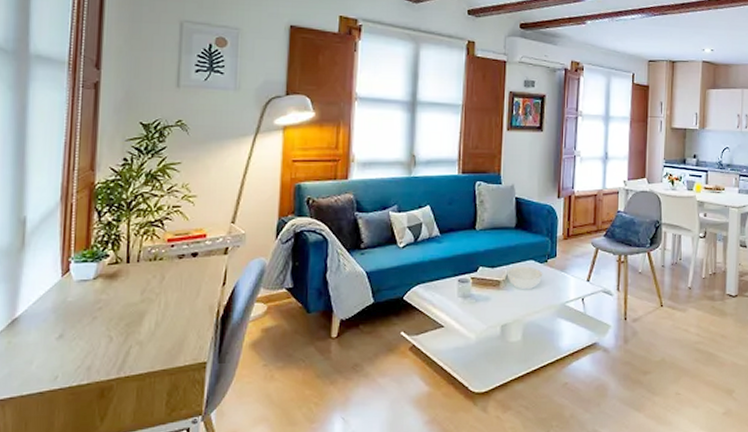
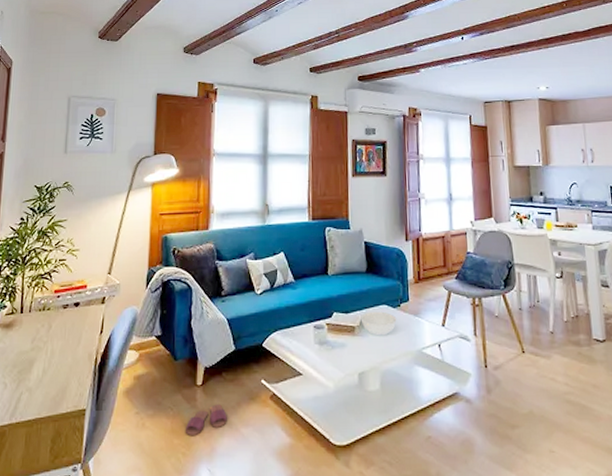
slippers: none [319,356,363,387] -> present [186,404,227,437]

